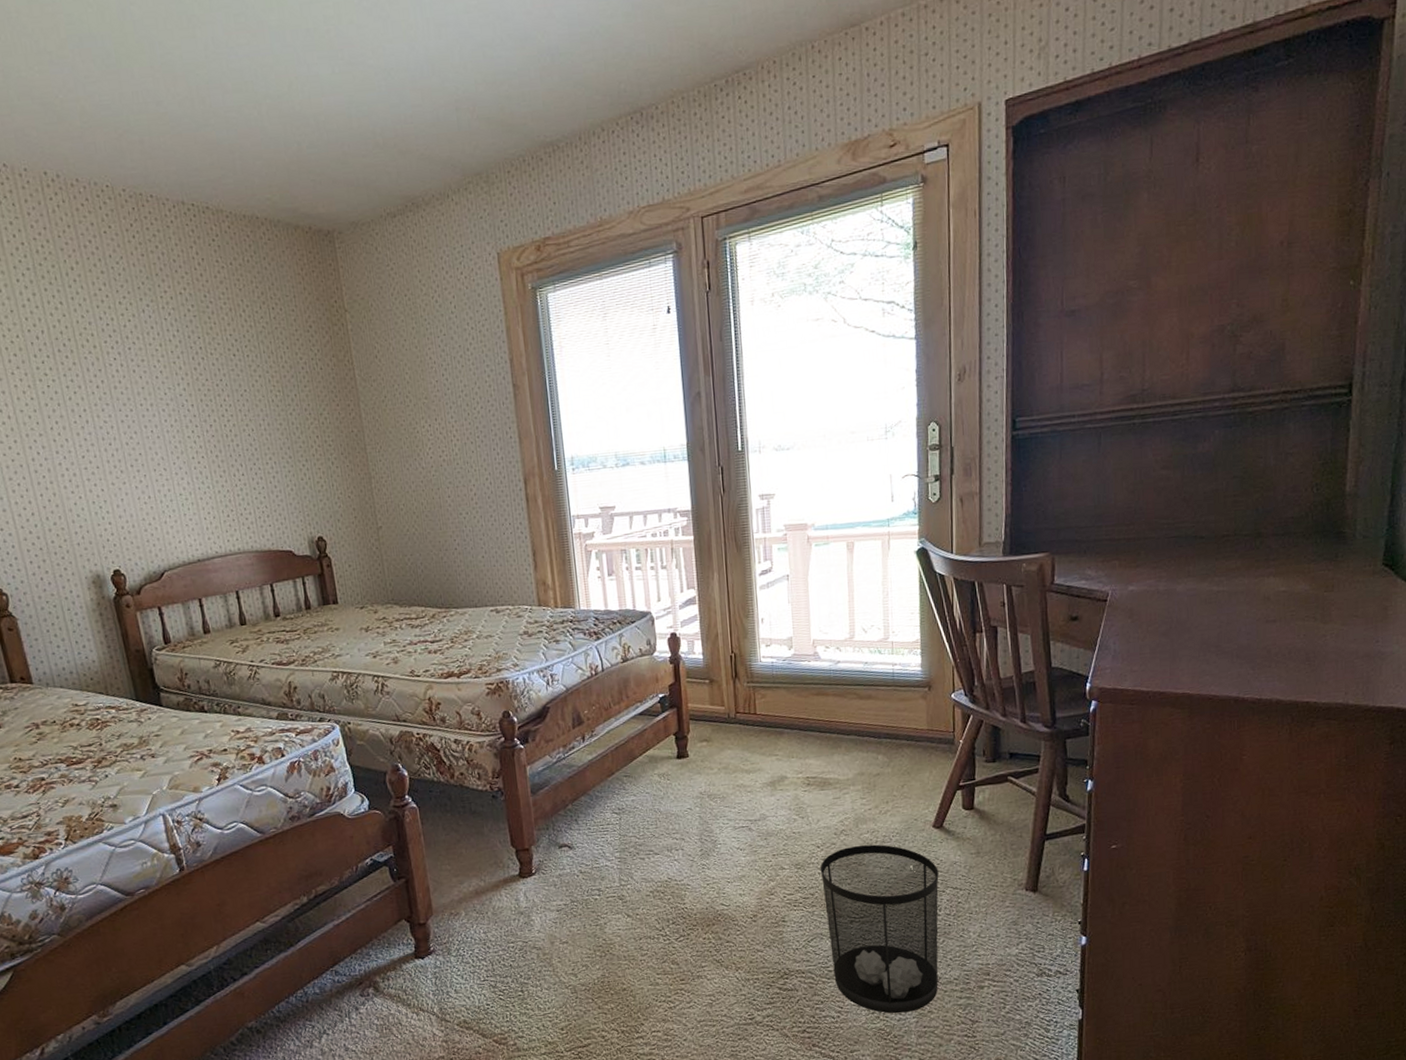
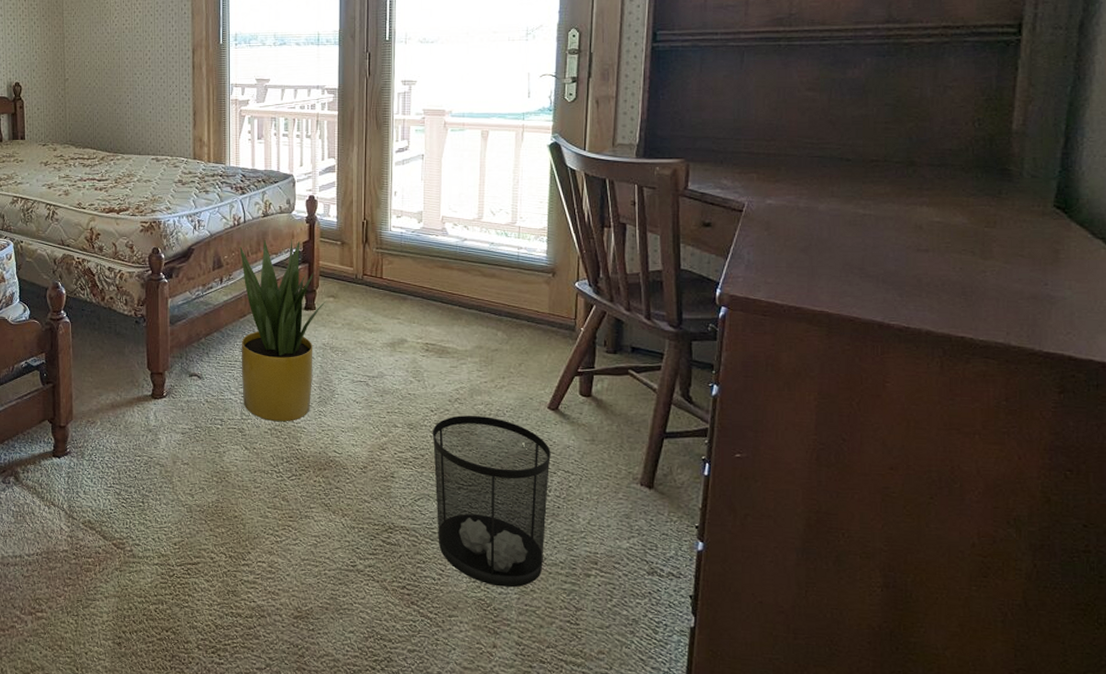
planter: none [600,682,700,883] -> present [239,238,327,422]

